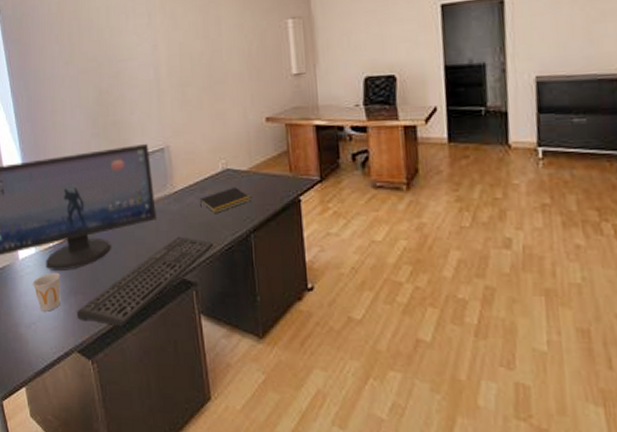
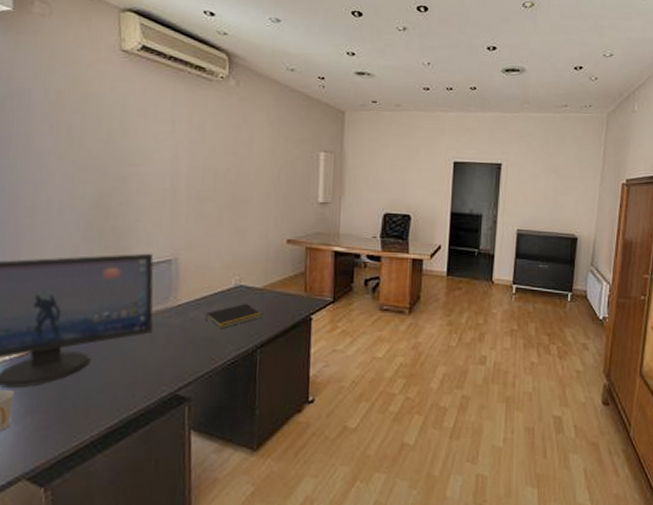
keyboard: present [77,236,214,327] -> none [31,351,215,448]

